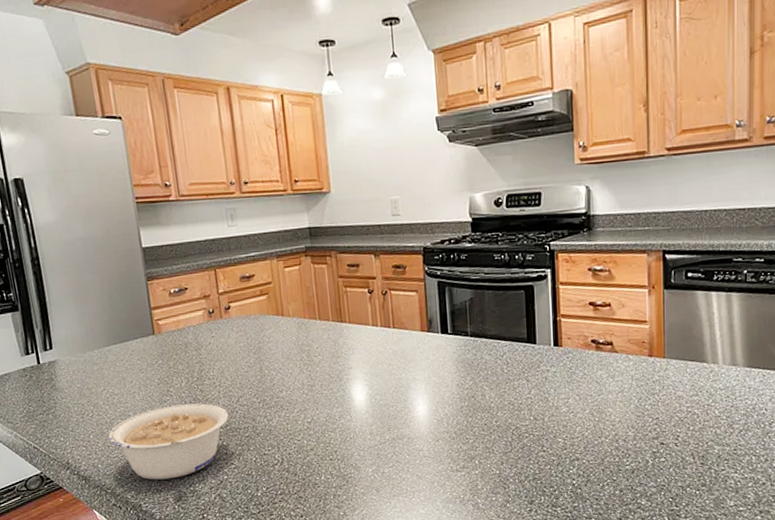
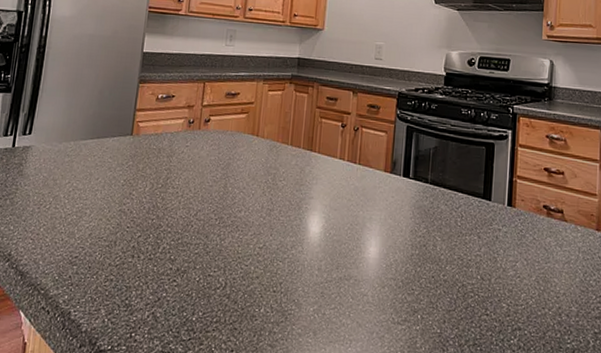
legume: present [108,403,229,480] -> none [58,209,184,288]

